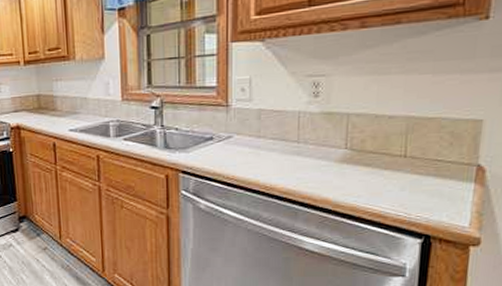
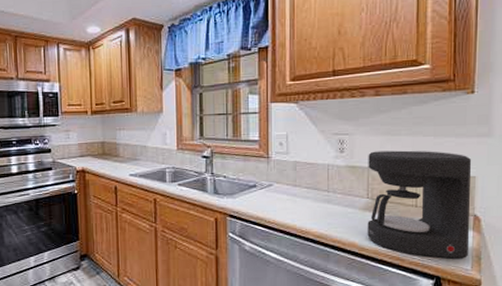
coffee maker: none [343,91,480,216] -> present [367,150,472,260]

